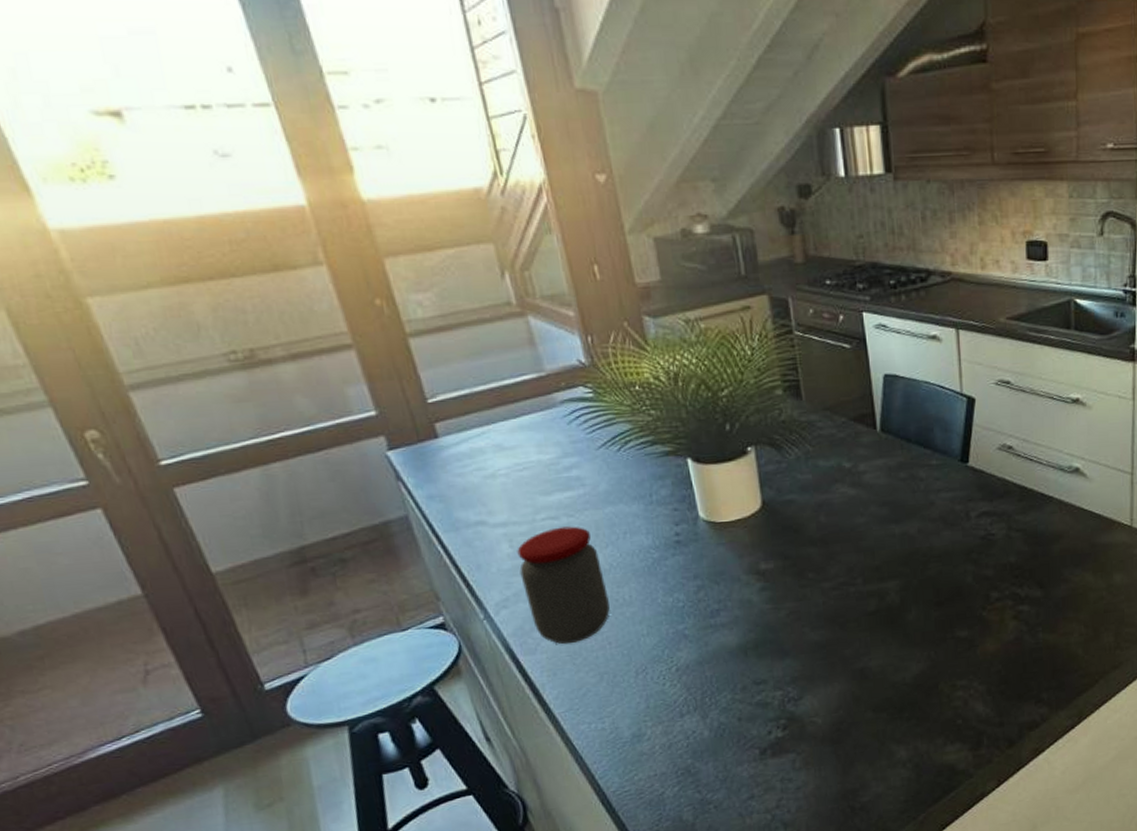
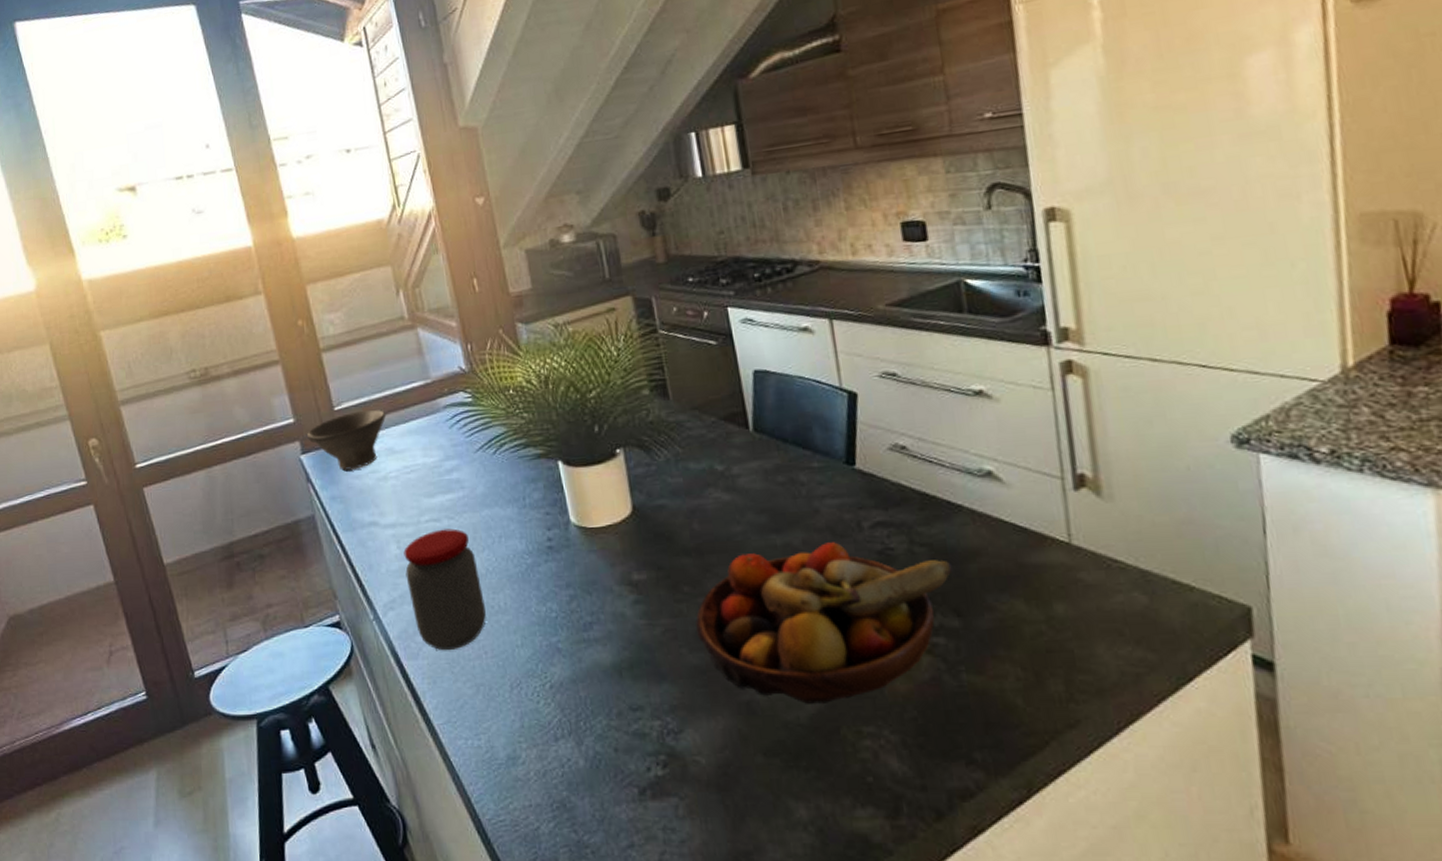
bowl: none [394,403,493,469] -> present [307,410,387,471]
fruit bowl: none [818,530,1040,667] -> present [695,542,952,704]

